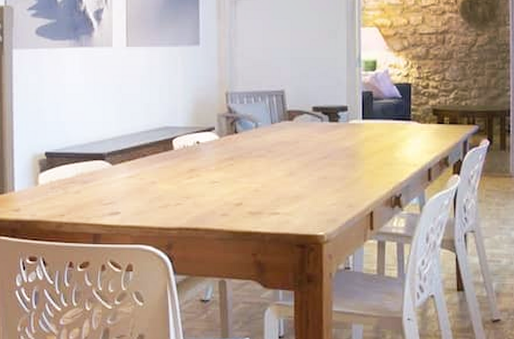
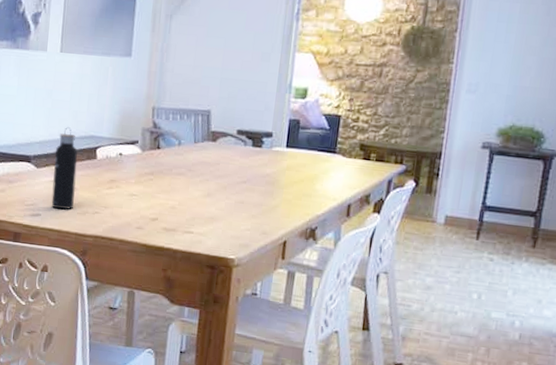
water bottle: none [129,121,155,205] -> present [51,127,78,210]

